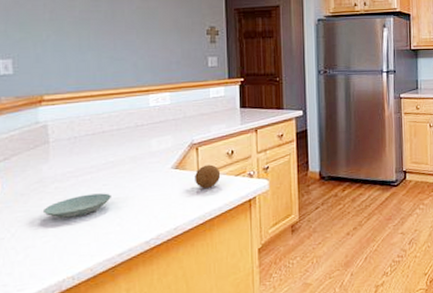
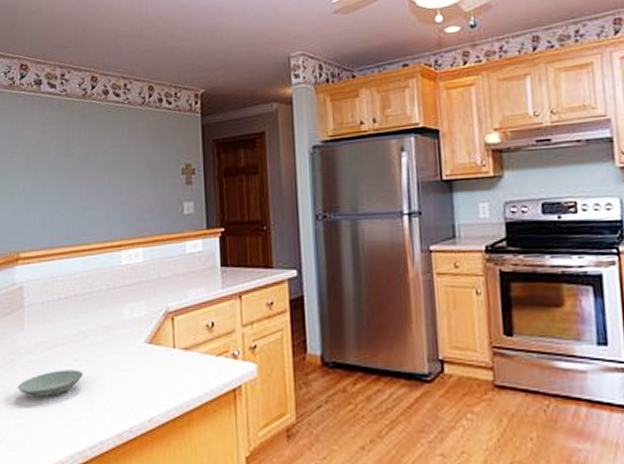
fruit: present [195,164,221,188] -> none [170,339,200,370]

